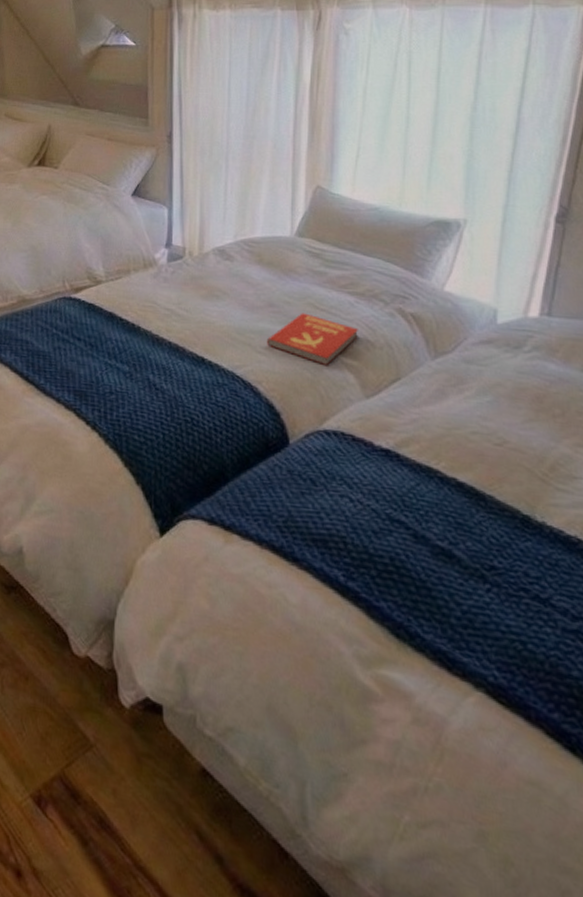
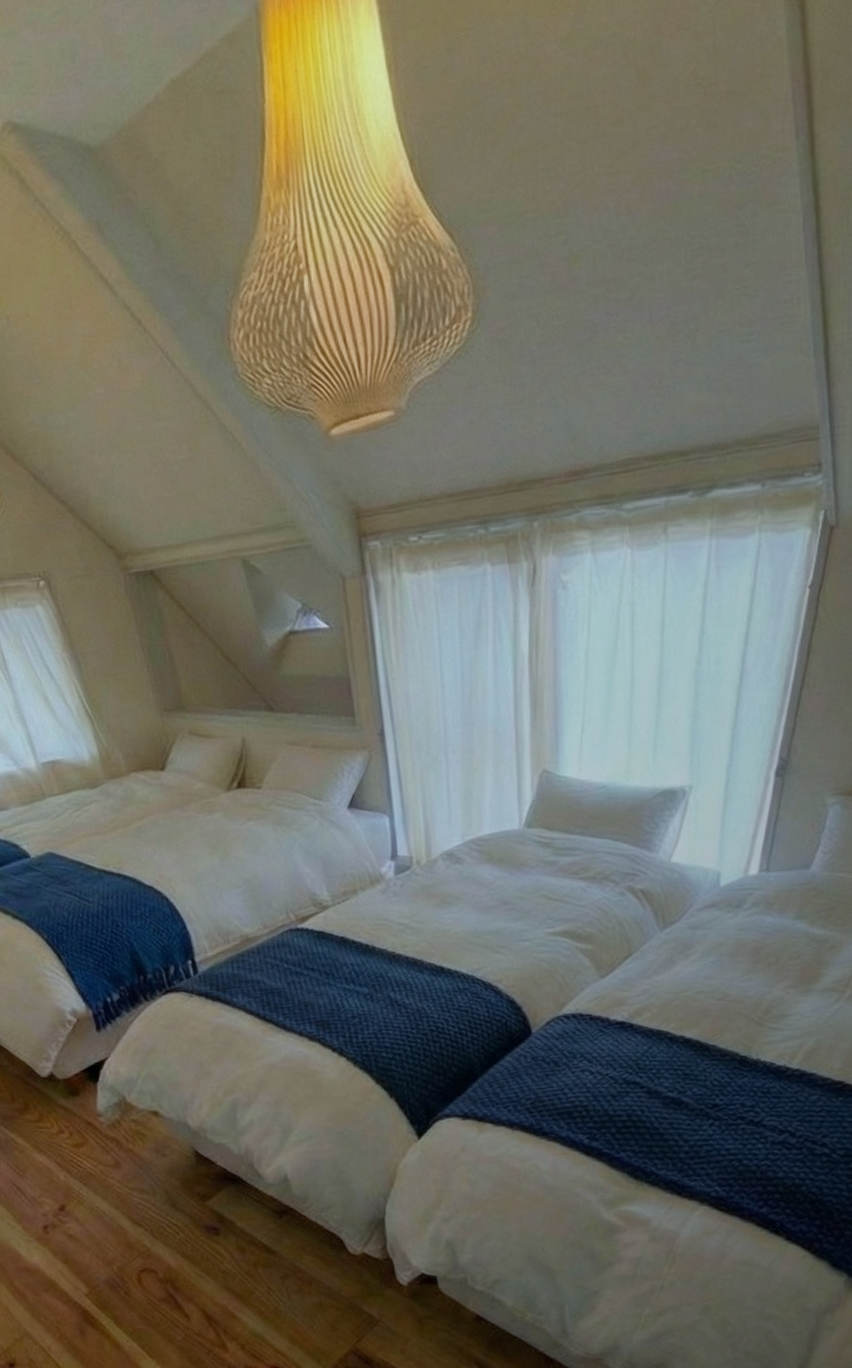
book: present [266,313,358,366] -> none [502,905,591,955]

